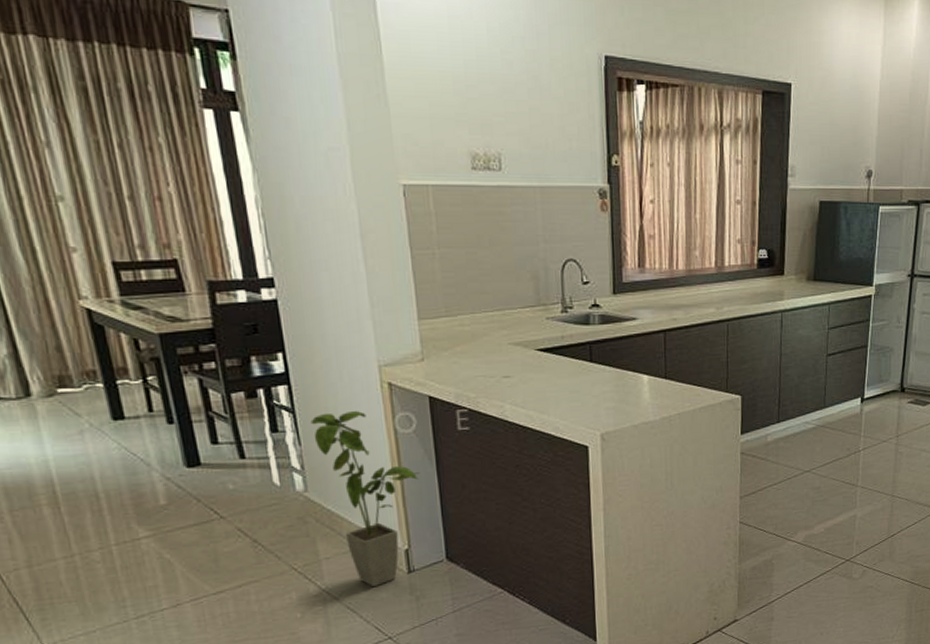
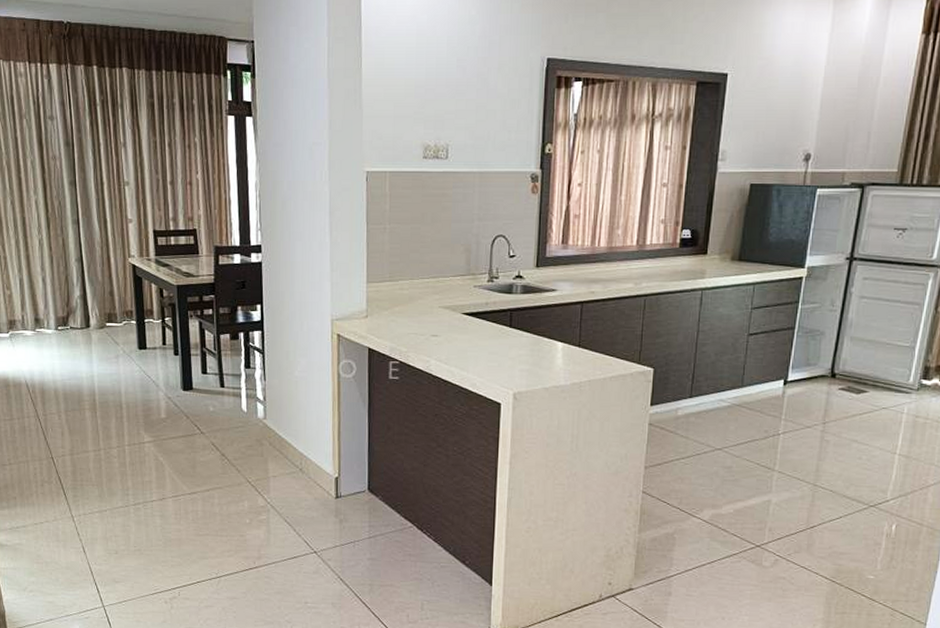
house plant: present [310,410,420,588] -> none [275,355,354,507]

